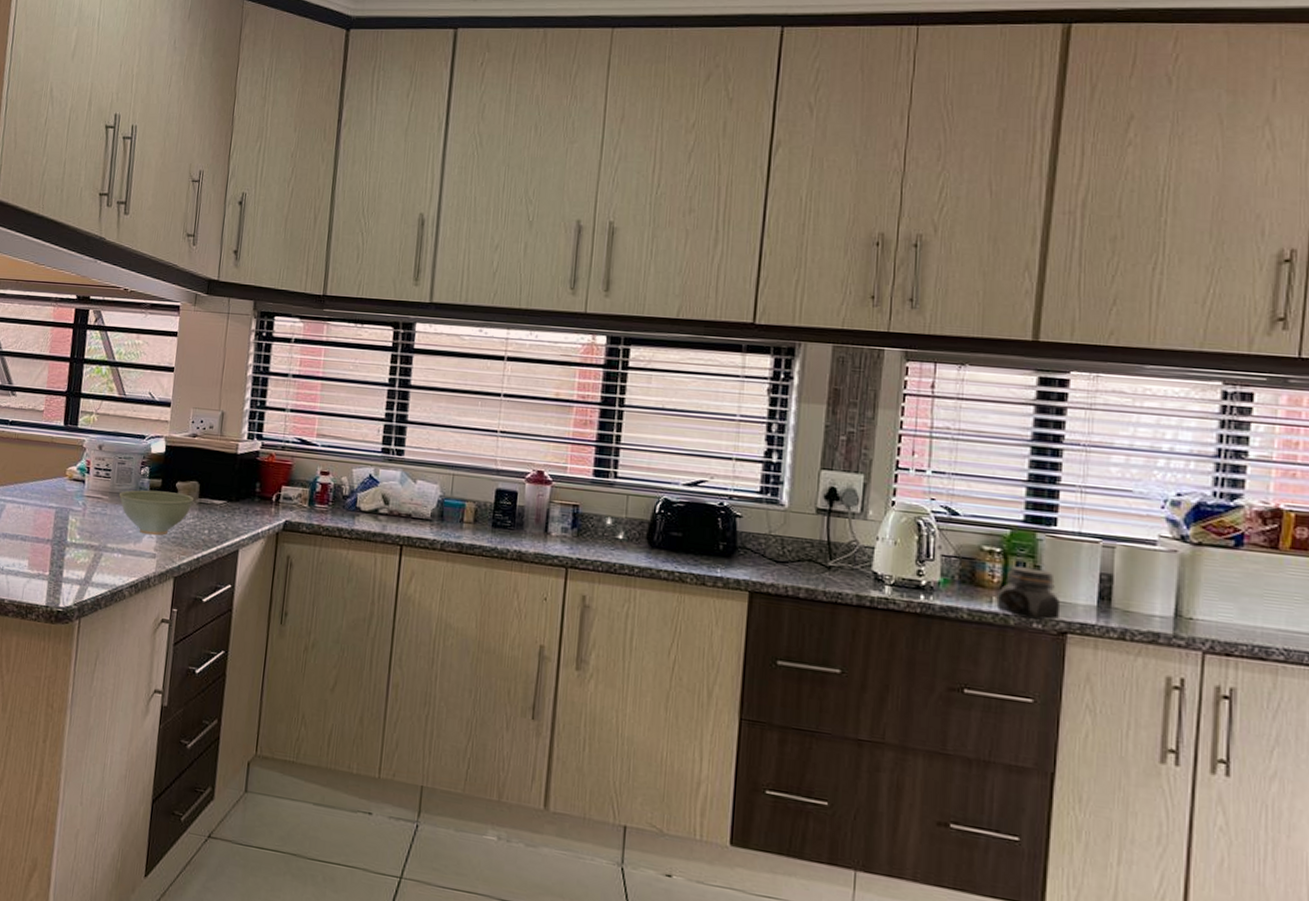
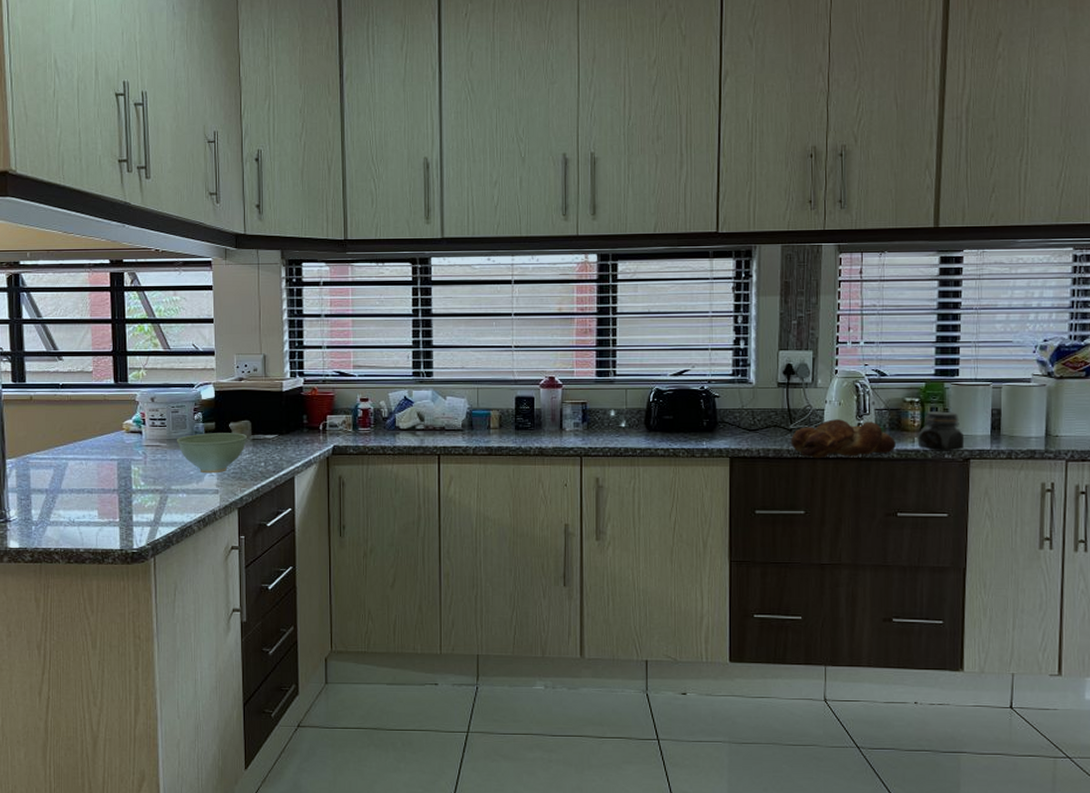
bread loaf: none [828,561,967,612] -> present [790,419,896,459]

